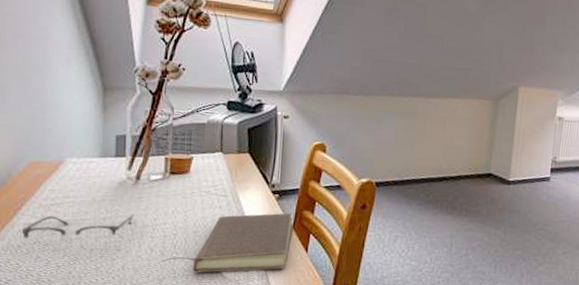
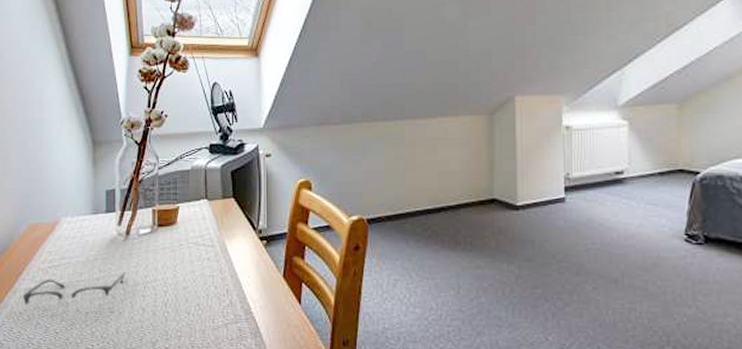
book: present [161,213,293,273] -> none [153,261,284,334]

